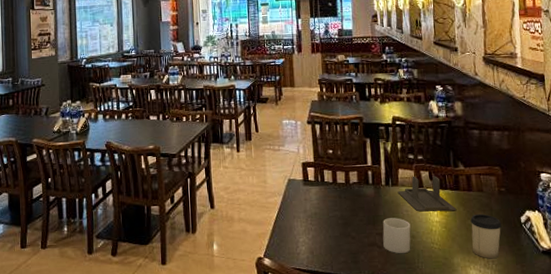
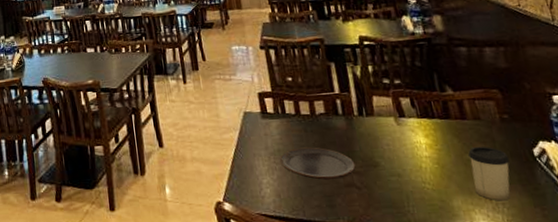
plate: none [316,211,379,239] -> present [280,147,356,180]
cup: present [383,217,411,254] -> none [359,153,398,196]
napkin holder: present [397,176,457,212] -> none [374,102,450,146]

